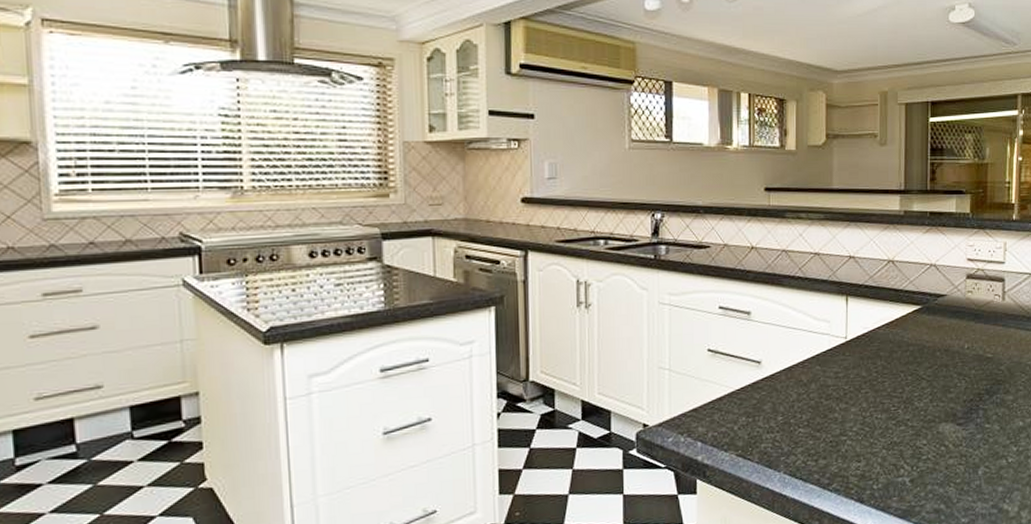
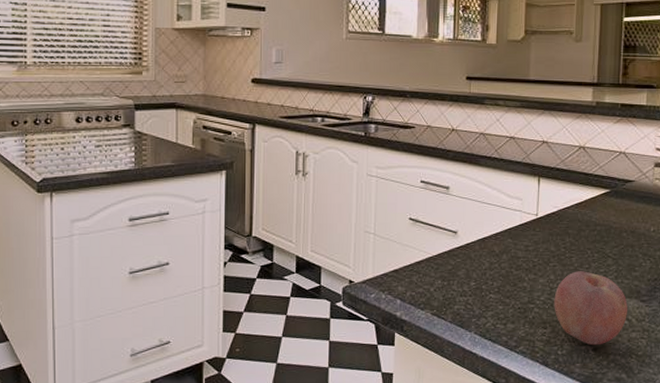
fruit: none [867,396,944,477] -> present [554,271,628,346]

